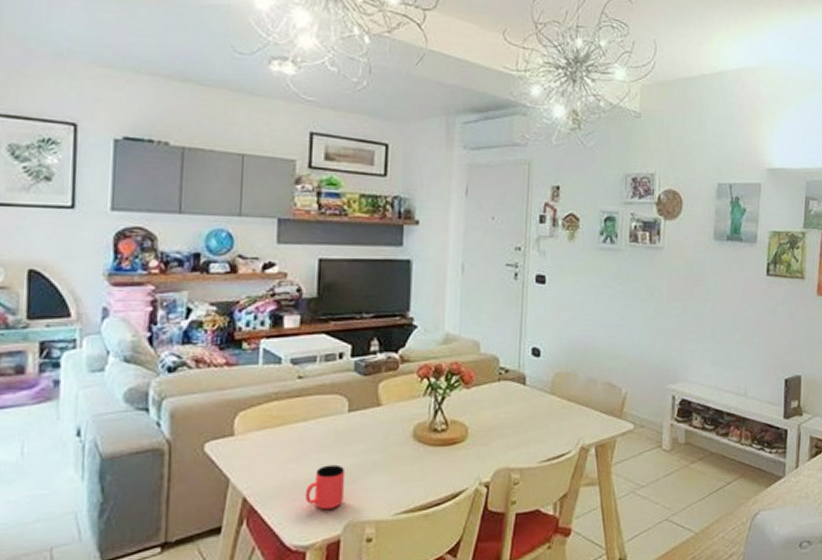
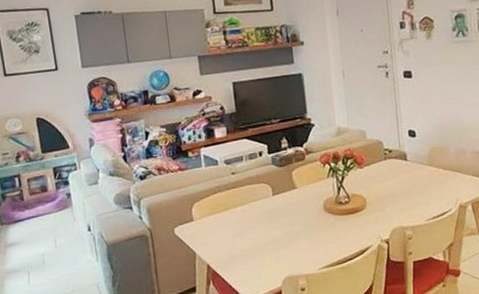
cup: present [304,464,346,509] -> none [250,235,279,269]

